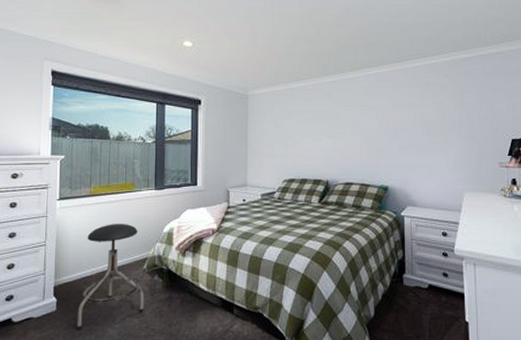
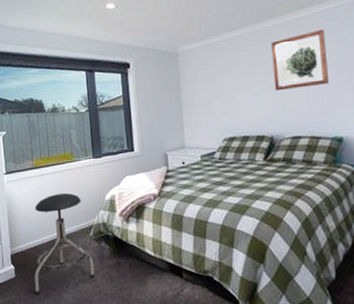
wall art: none [333,90,379,140] -> present [271,30,329,91]

